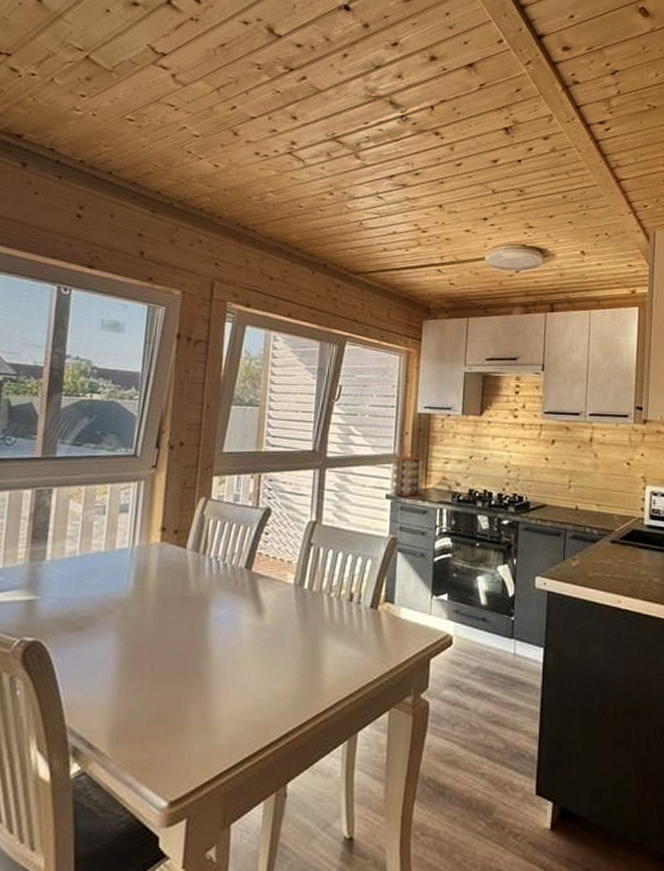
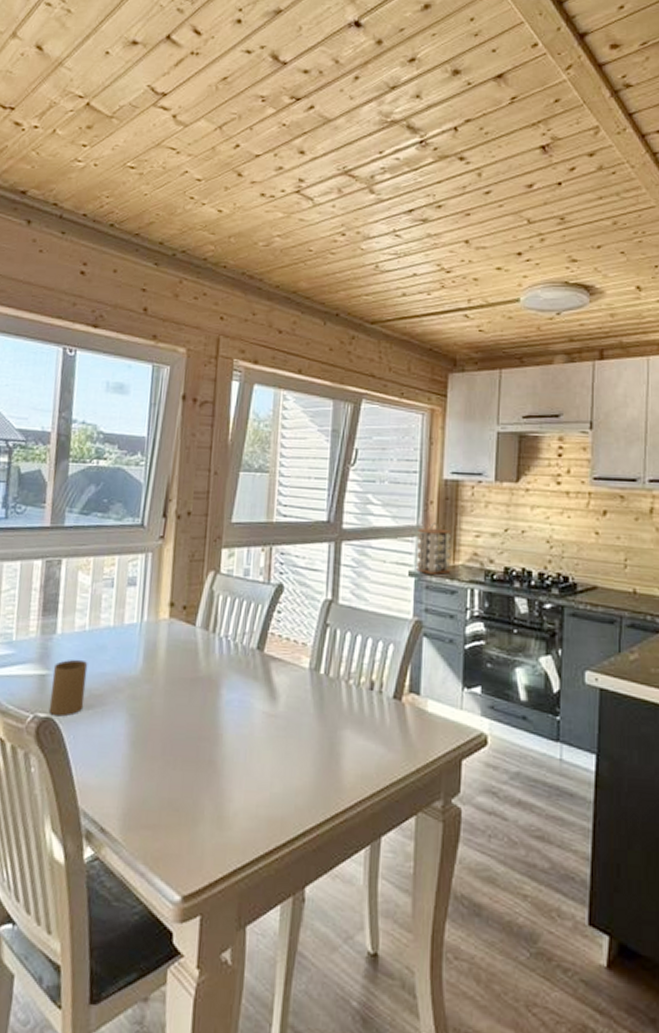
cup: none [36,584,78,640] -> present [48,659,88,717]

